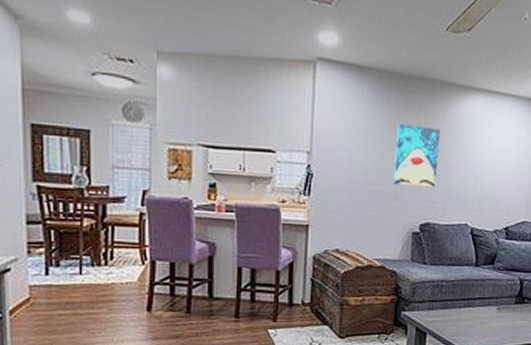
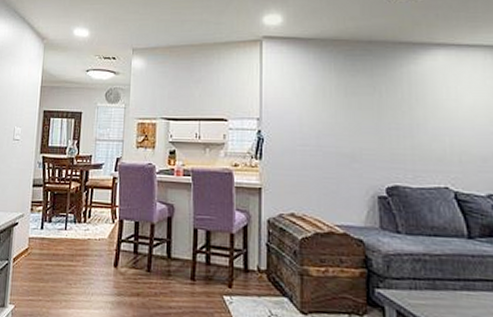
wall art: present [392,124,441,188] -> none [348,86,401,148]

